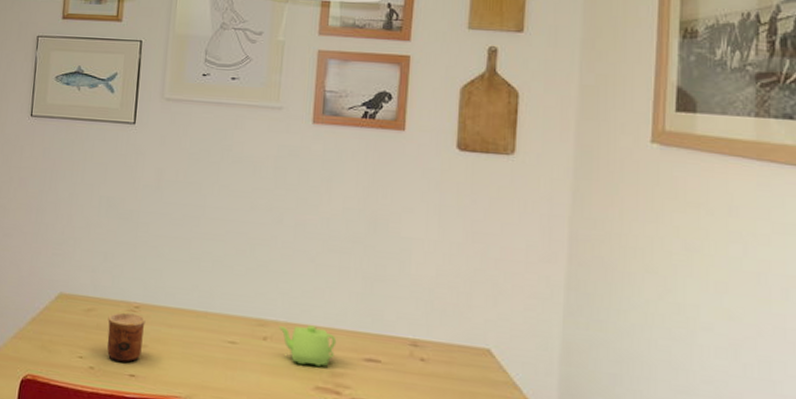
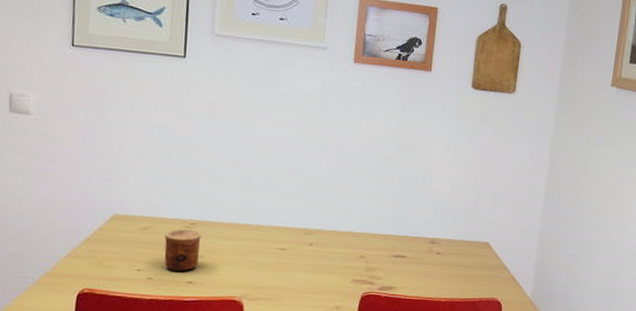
teapot: present [278,325,337,367] -> none [322,232,371,264]

